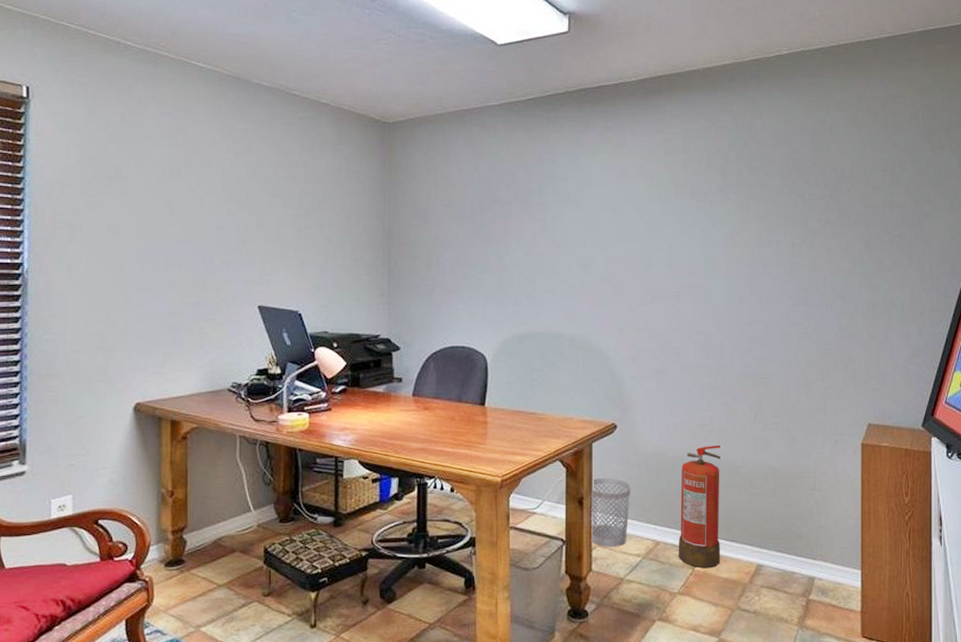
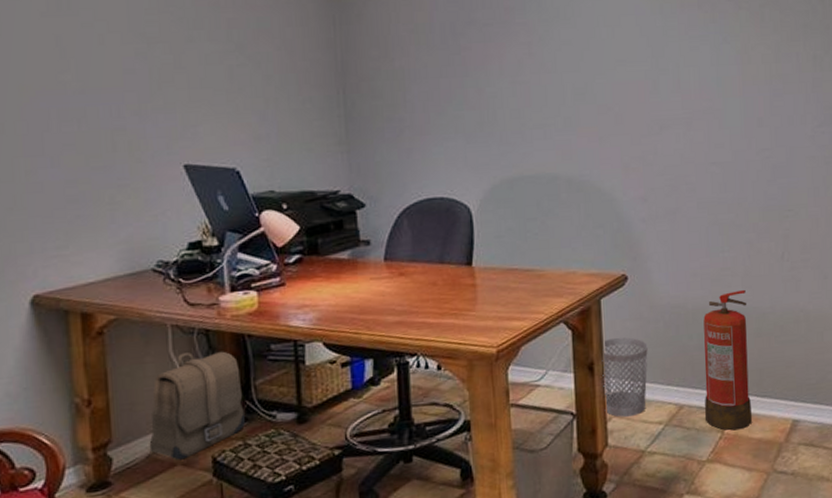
backpack: none [216,460,292,548] -> present [149,351,245,460]

